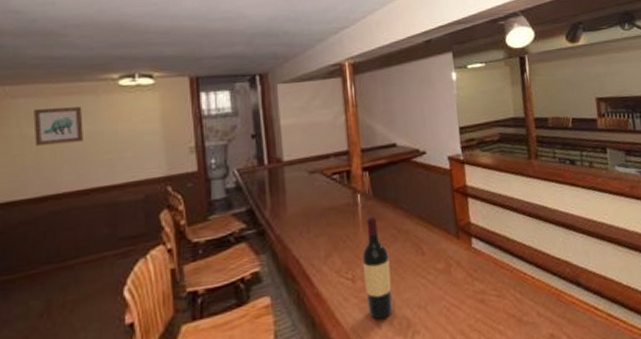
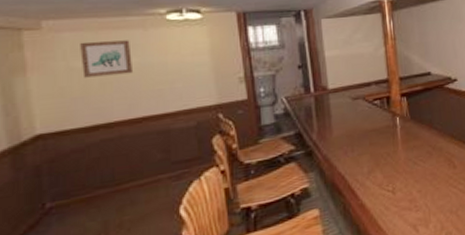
wine bottle: present [362,216,393,320] -> none [401,135,428,225]

